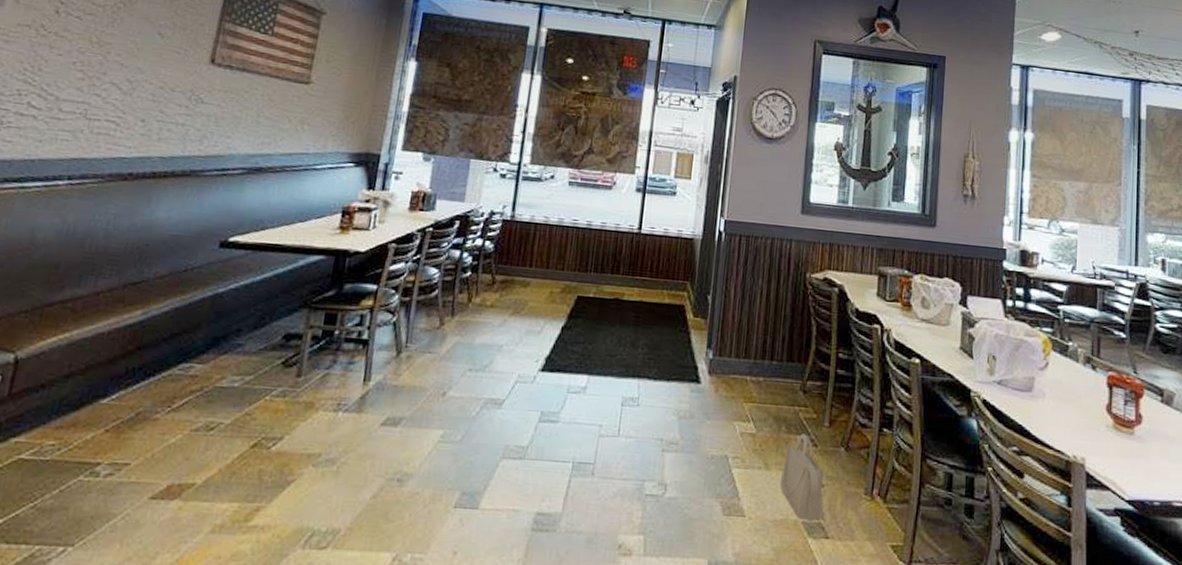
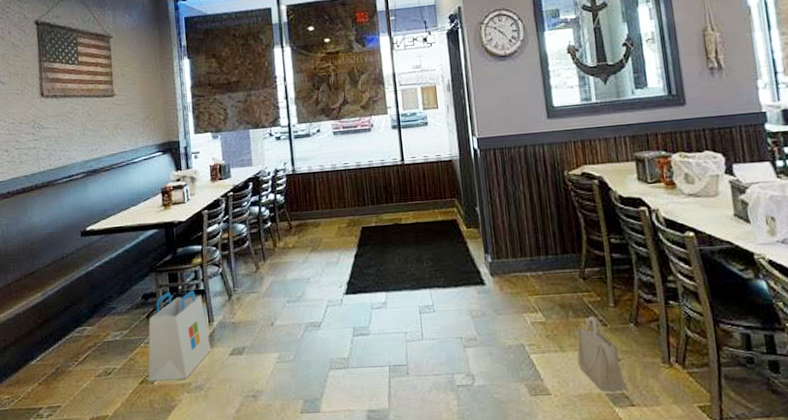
shopping bag: none [265,335,363,449] -> present [148,290,211,381]

